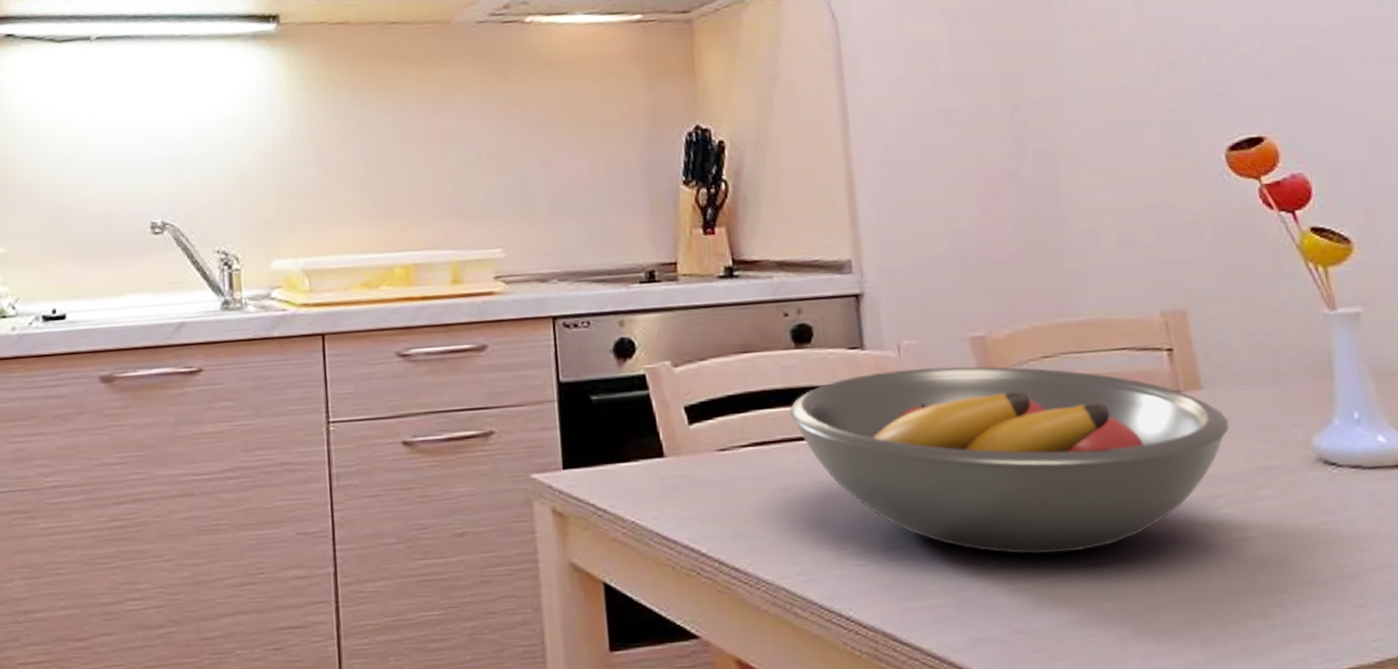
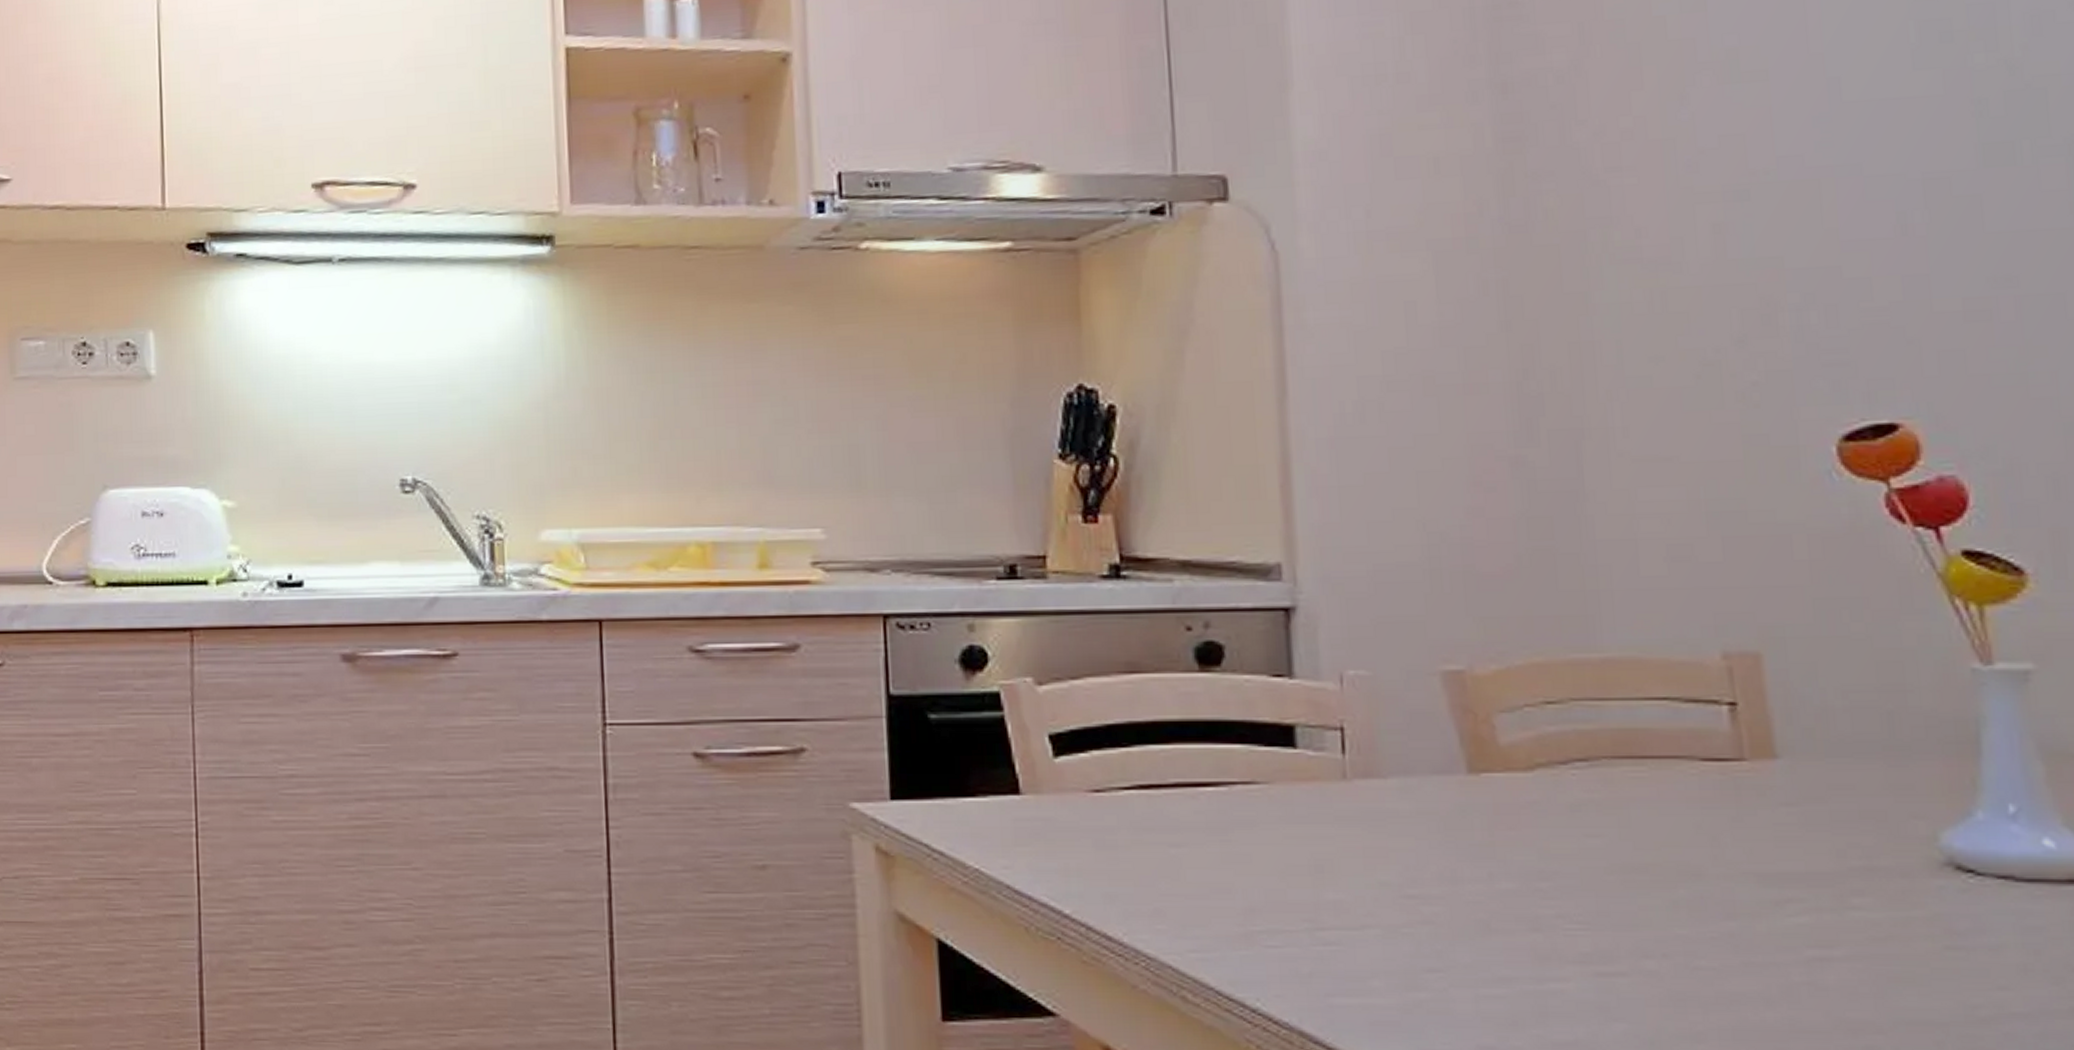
fruit bowl: present [789,367,1229,555] -> none [1188,706,1814,955]

